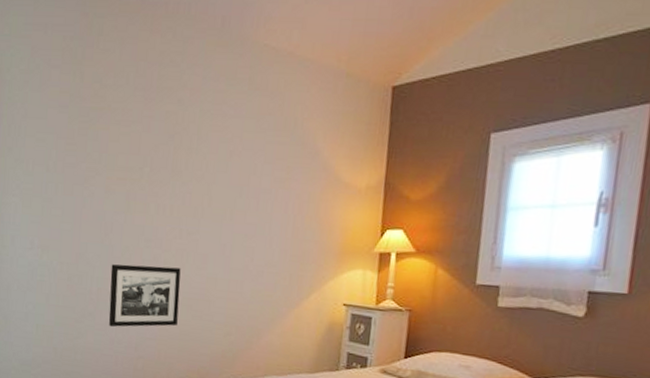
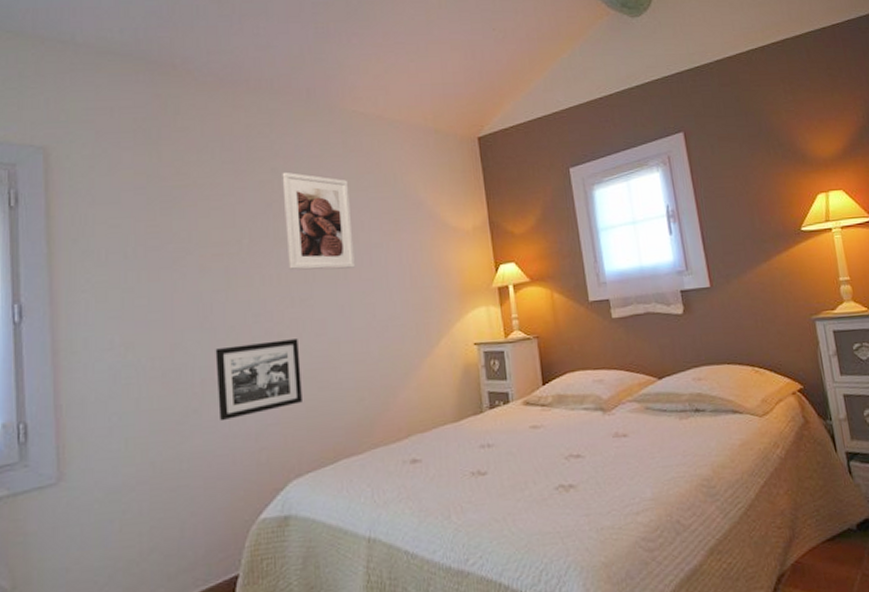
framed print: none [181,104,249,210] -> present [282,171,355,270]

